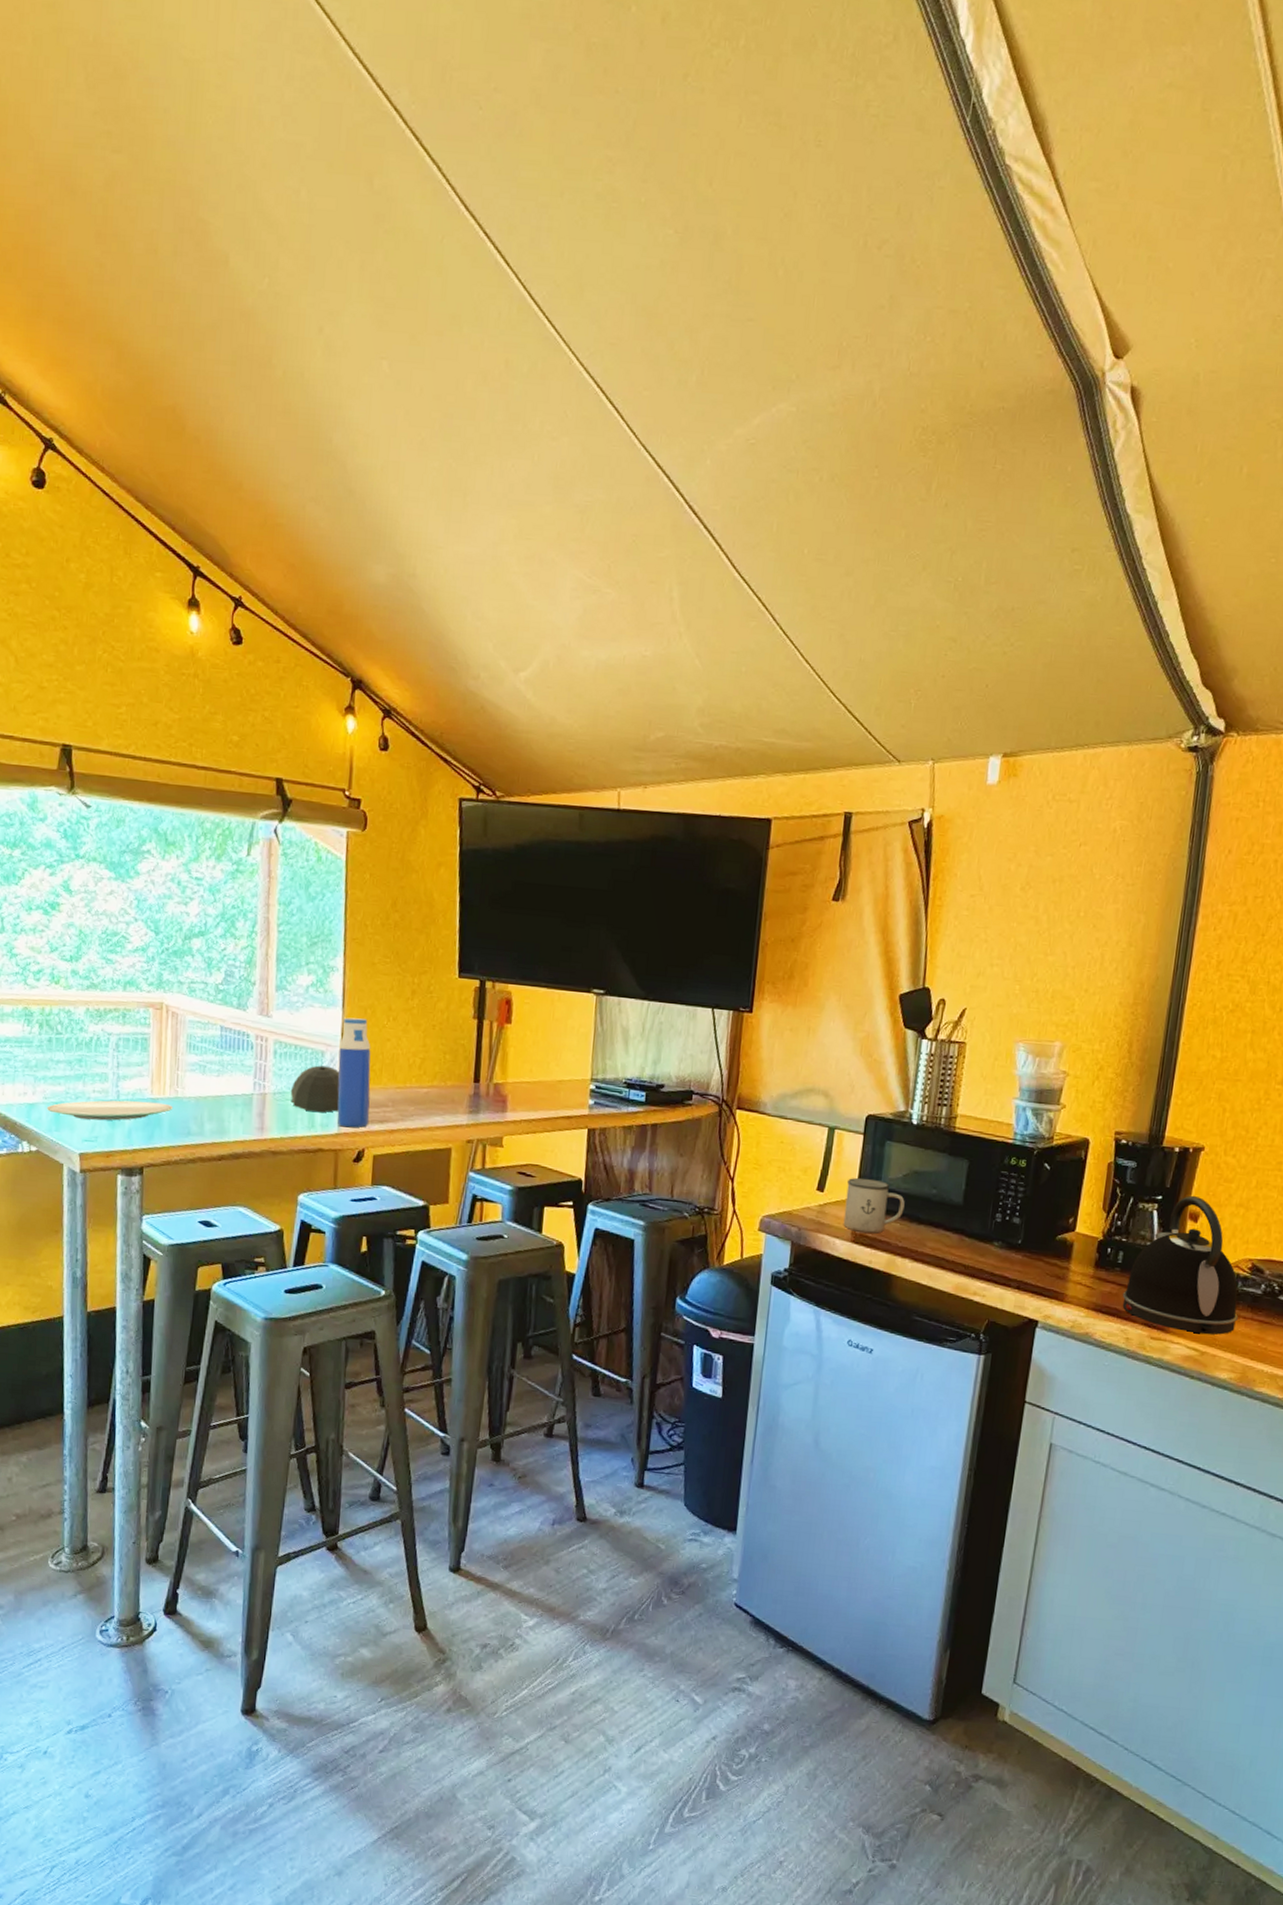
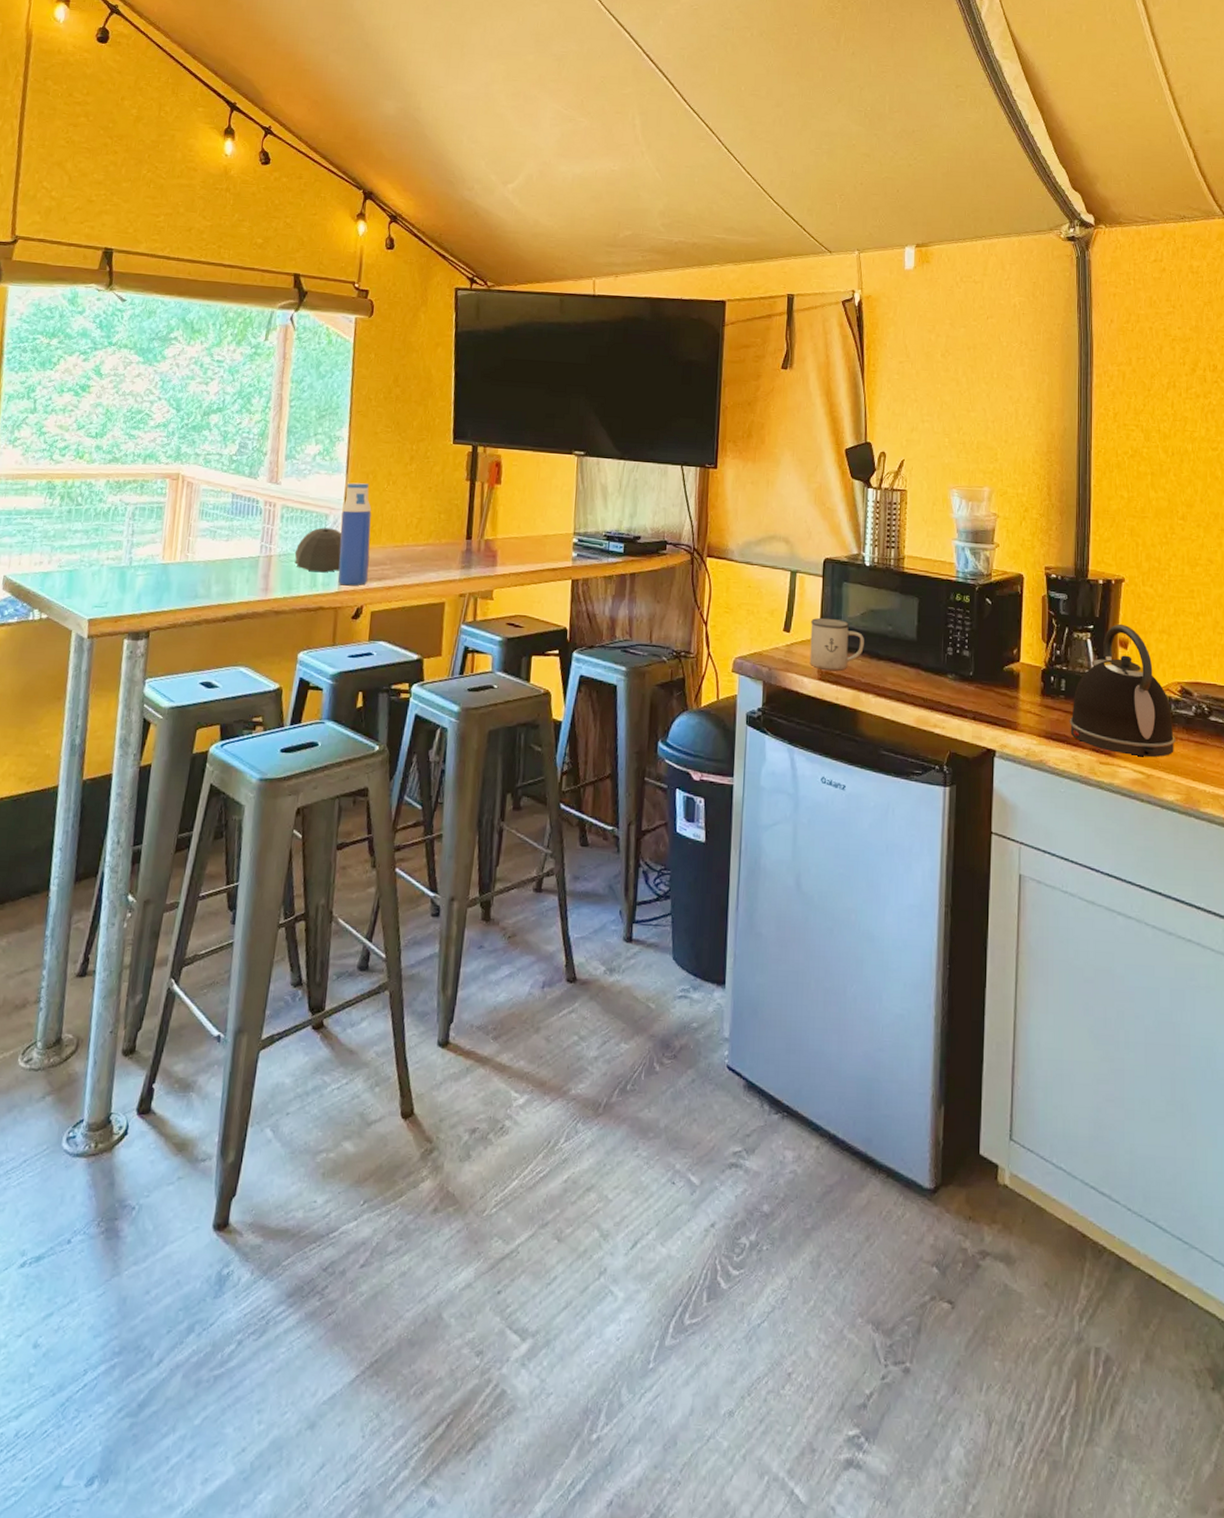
plate: present [47,1100,174,1121] -> none [61,566,183,587]

